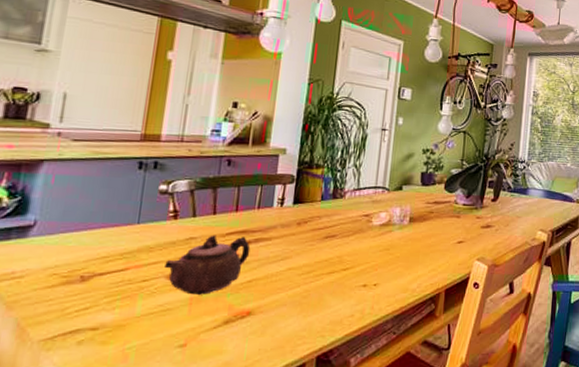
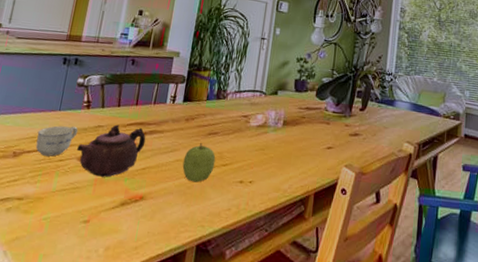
cup: none [110,240,165,277] -> present [35,126,78,157]
fruit: none [296,248,335,291] -> present [182,143,216,183]

